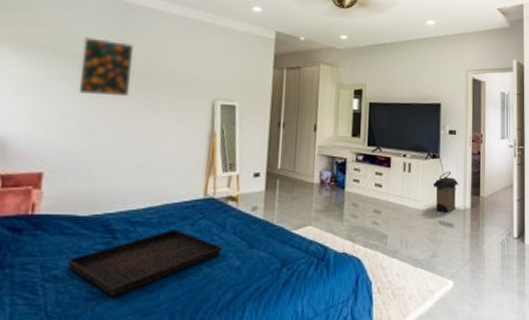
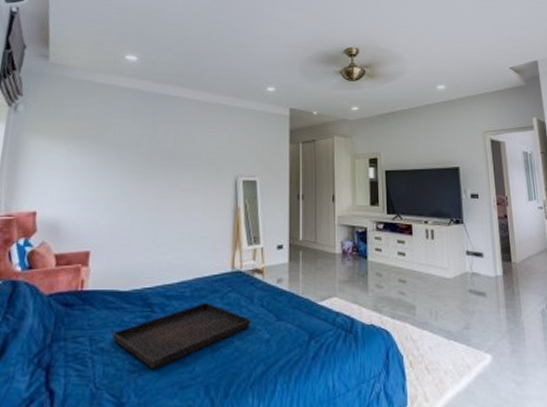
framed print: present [79,37,133,96] -> none [118,127,163,177]
laundry hamper: present [433,171,459,213] -> none [459,236,488,281]

